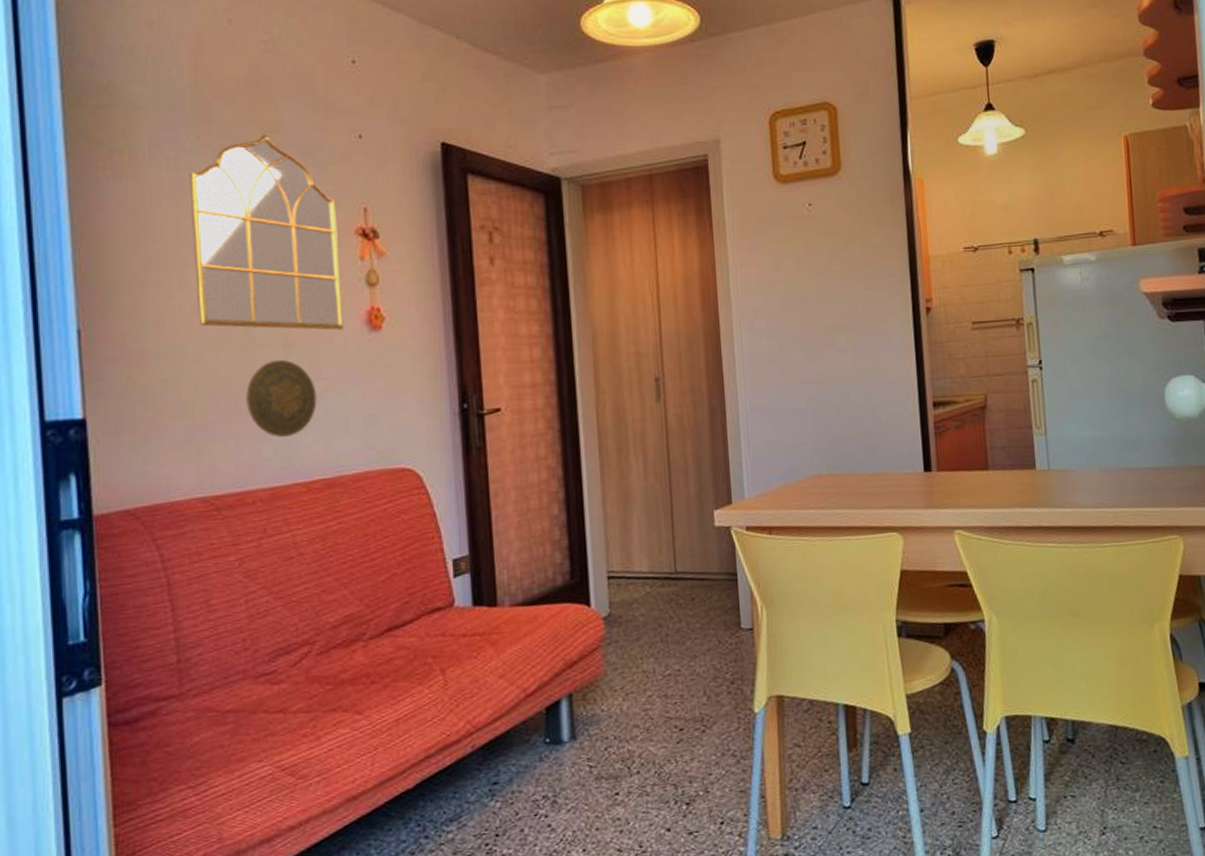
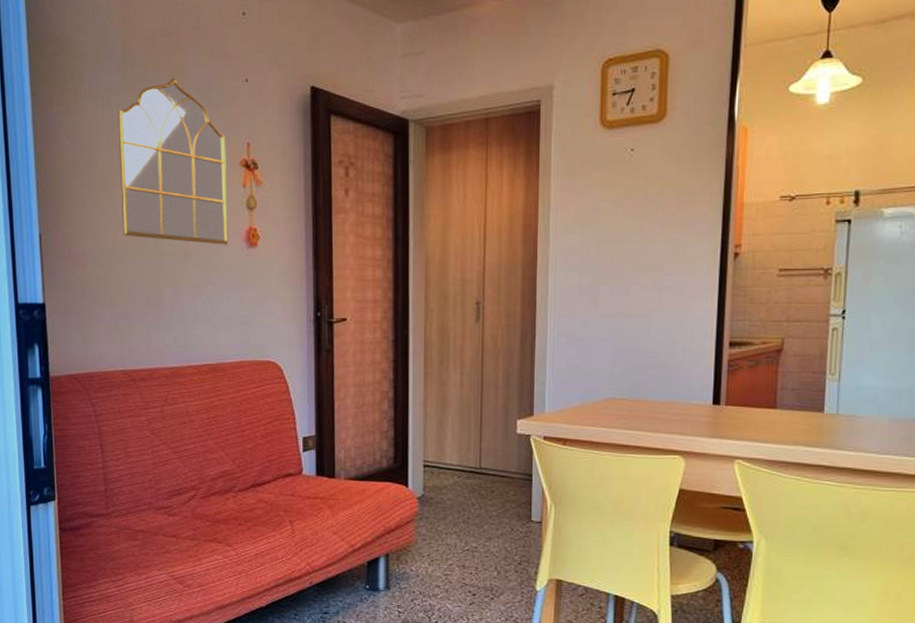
decorative plate: present [246,359,317,437] -> none [155,266,207,328]

